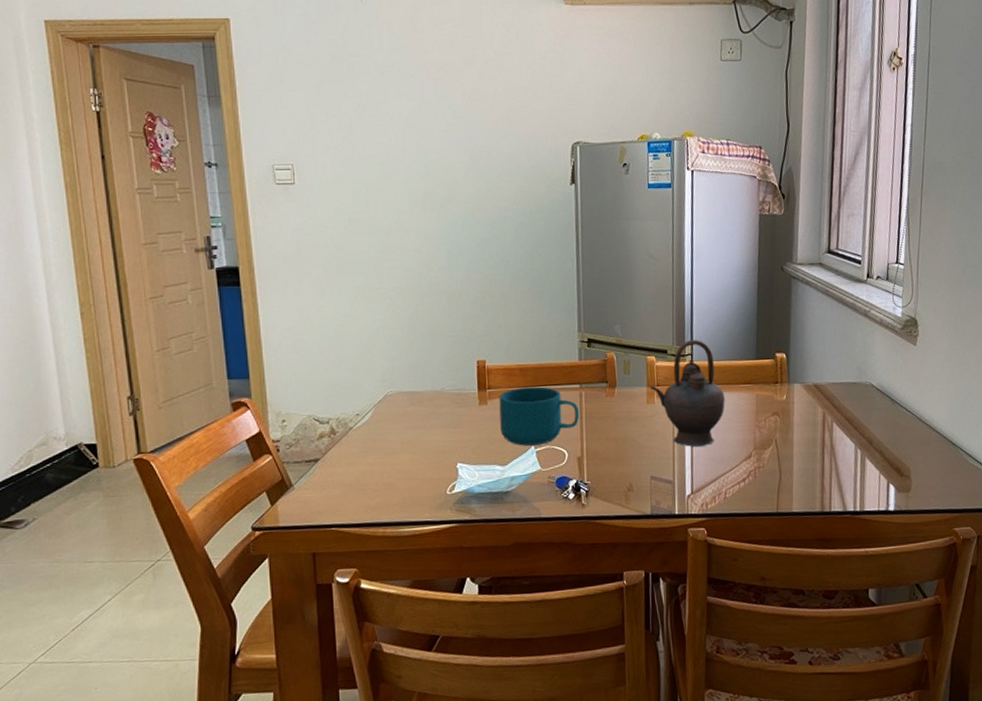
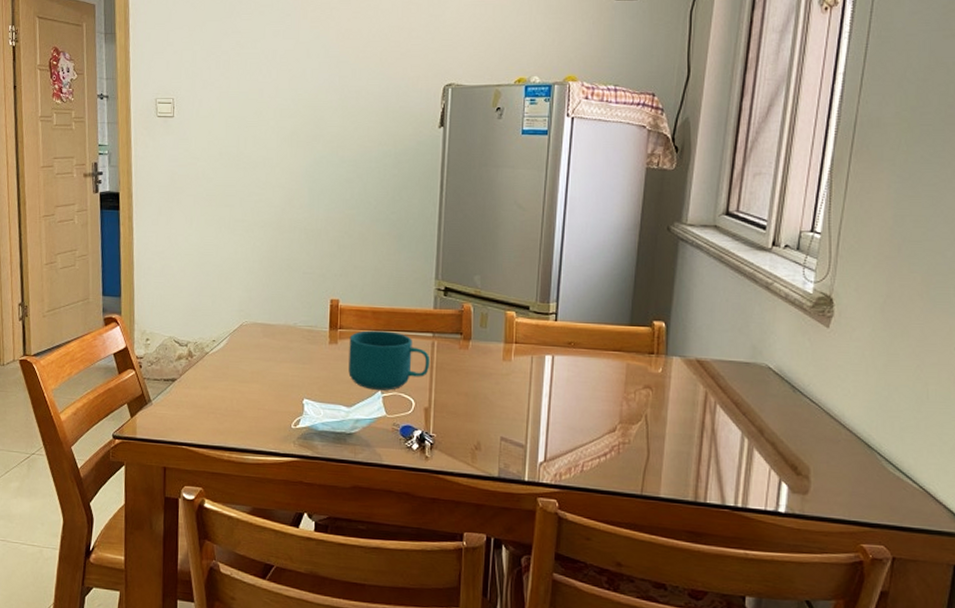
teapot: present [651,340,725,447] -> none [508,298,590,413]

